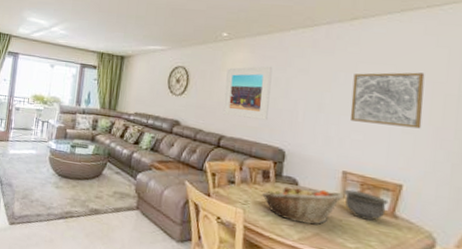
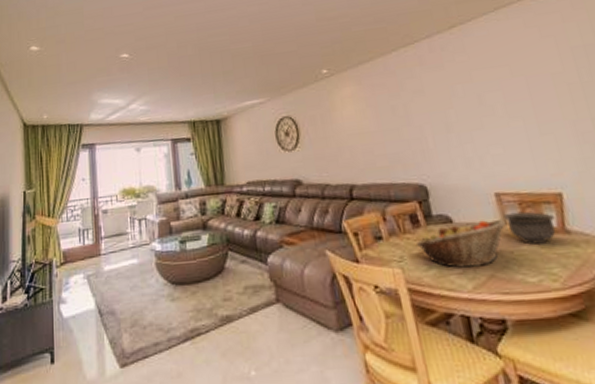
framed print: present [223,66,273,120] -> none [337,94,397,161]
wall art: present [350,72,425,129] -> none [470,67,558,135]

